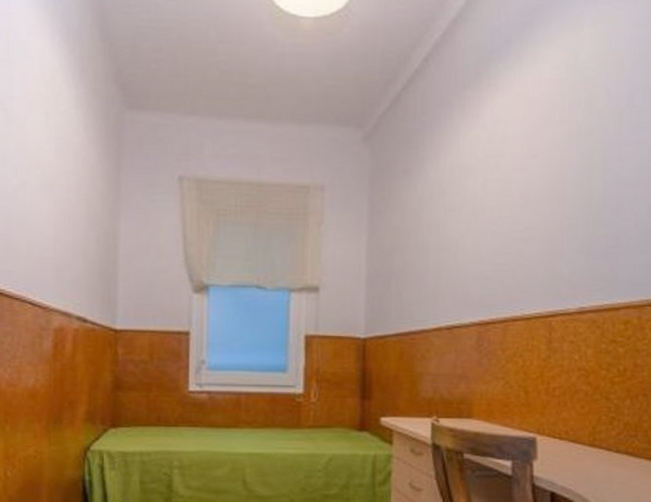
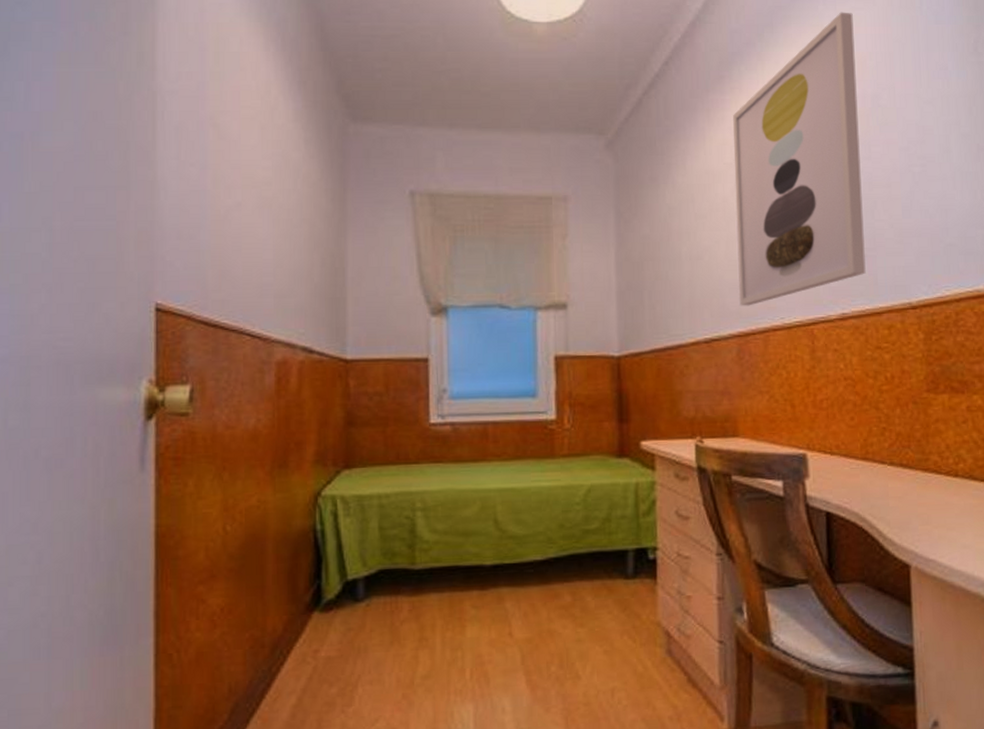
wall art: none [482,11,614,297] -> present [733,12,866,306]

